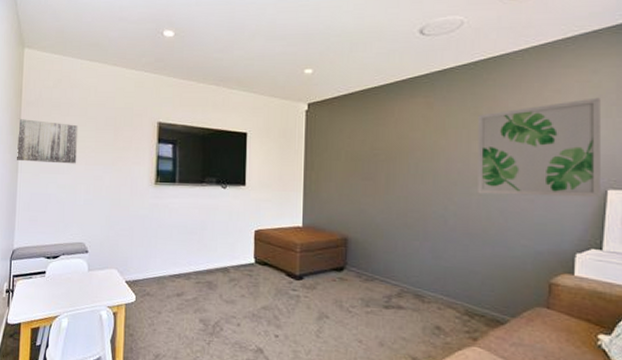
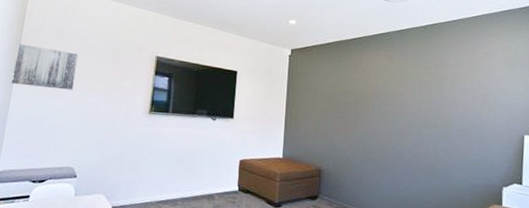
wall art: present [478,97,600,198] -> none [428,61,519,141]

